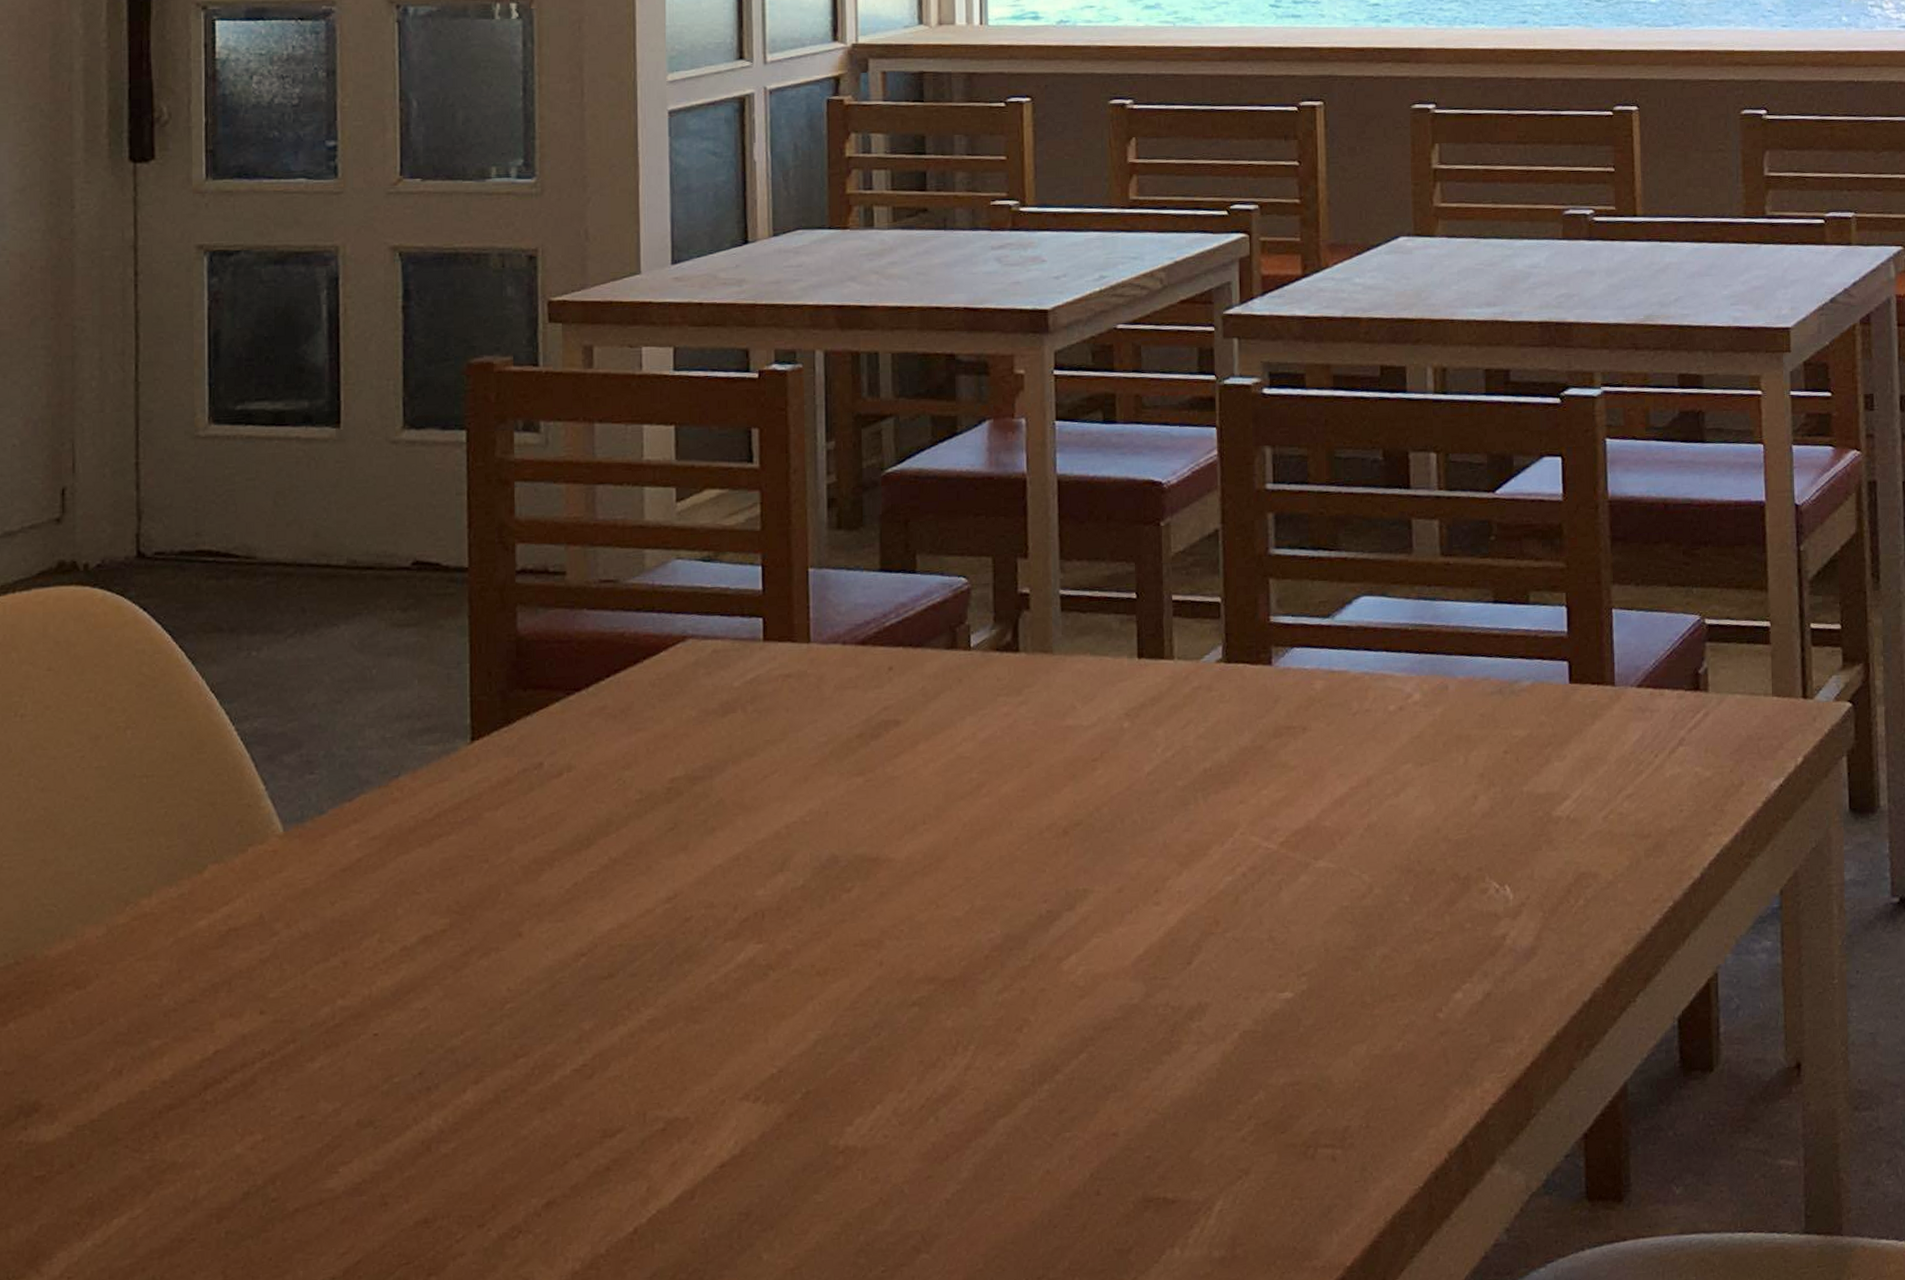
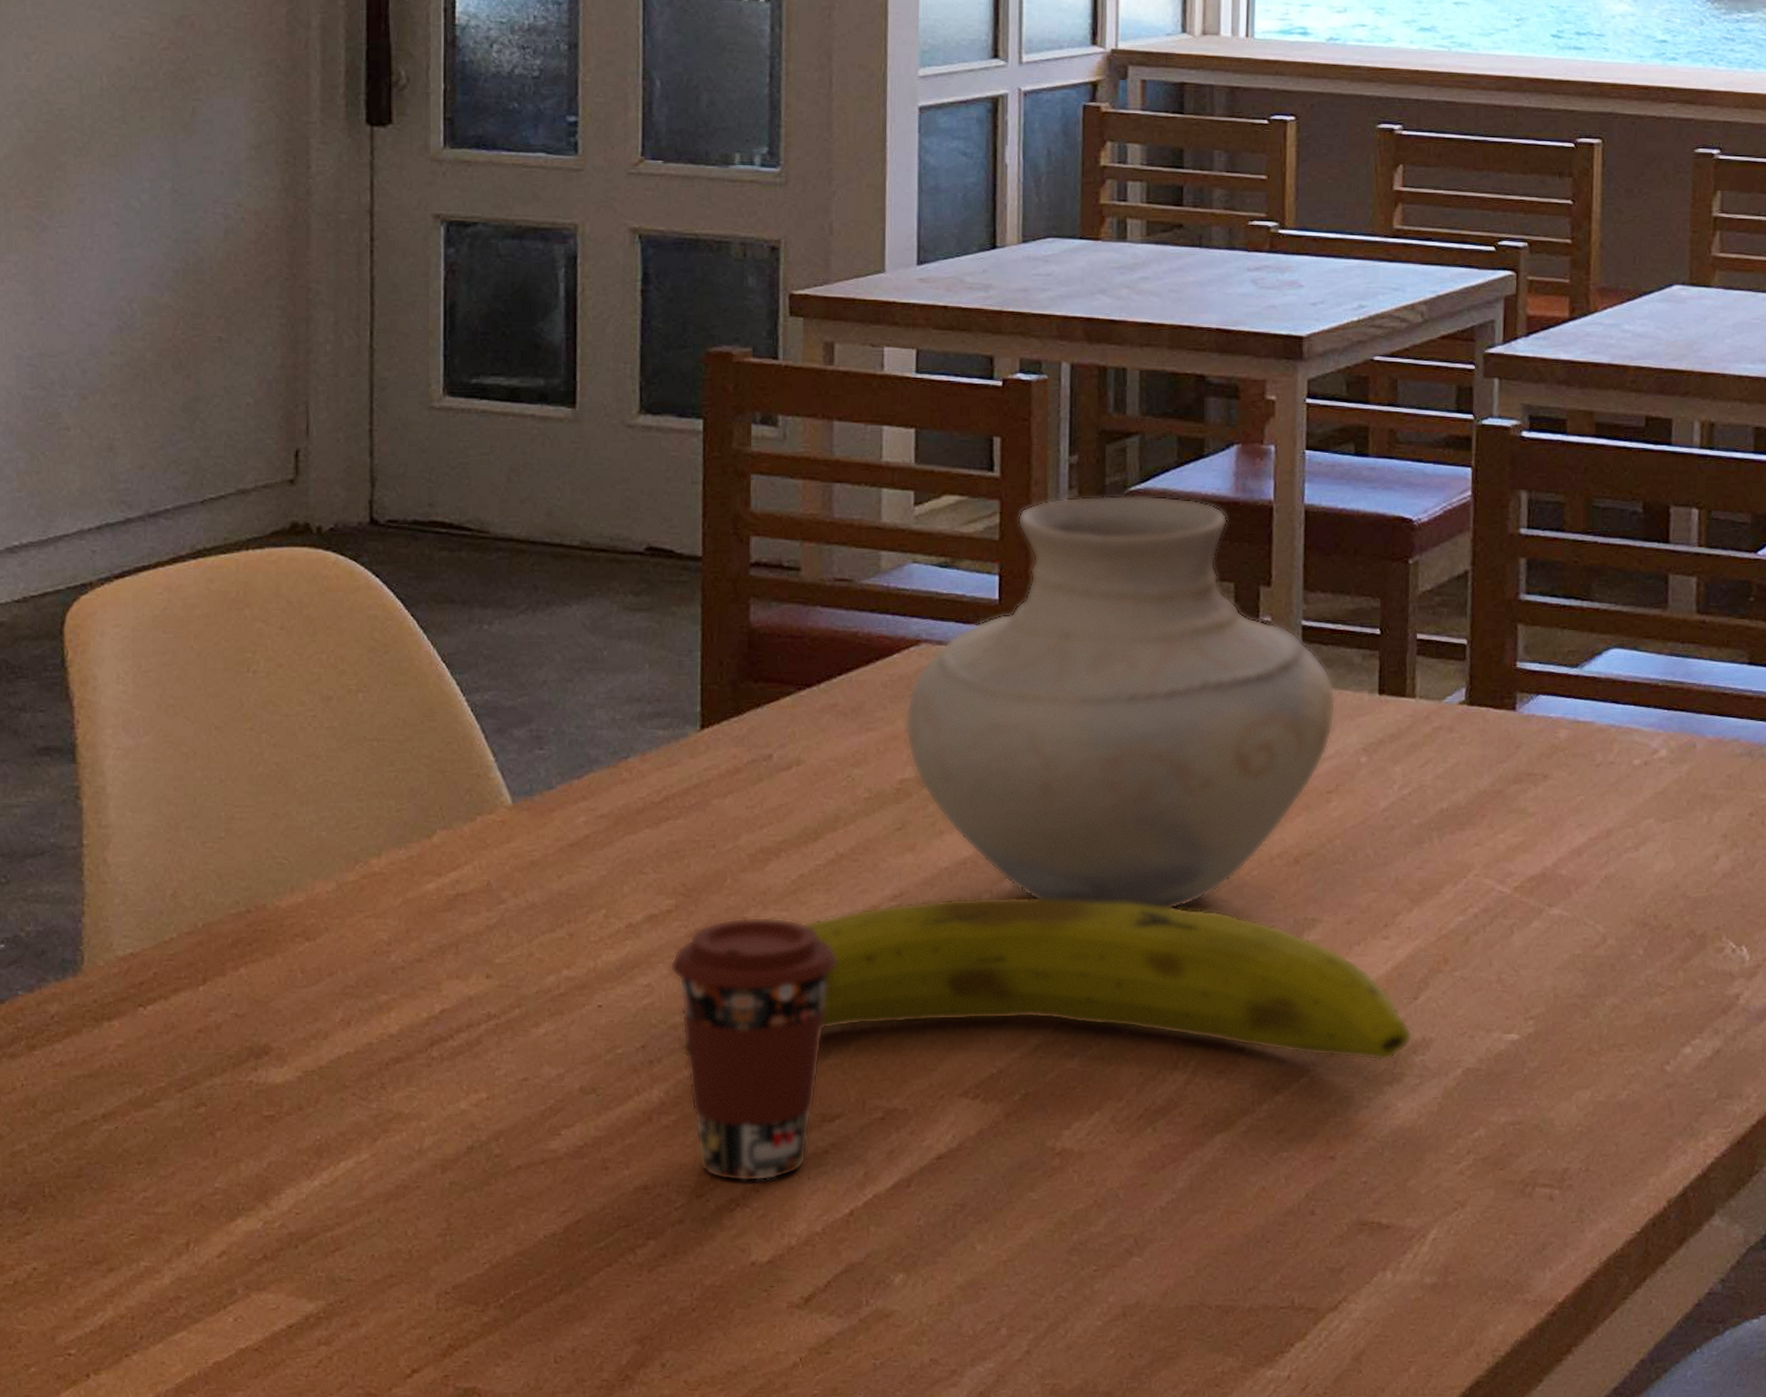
coffee cup: none [445,928,614,1208] -> present [669,917,837,1182]
fruit: none [458,887,1188,1081] -> present [681,895,1413,1061]
vase: none [674,475,1097,891] -> present [905,495,1336,908]

